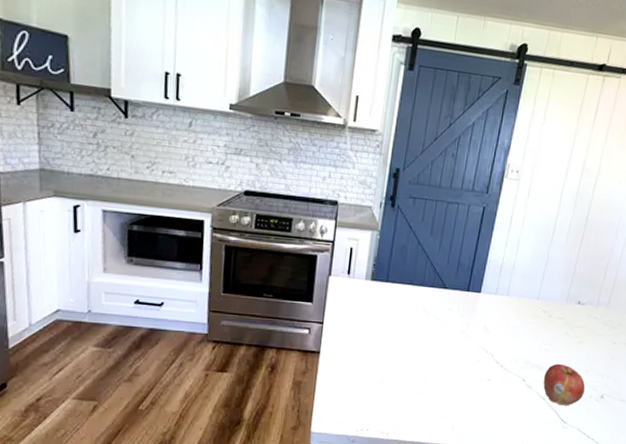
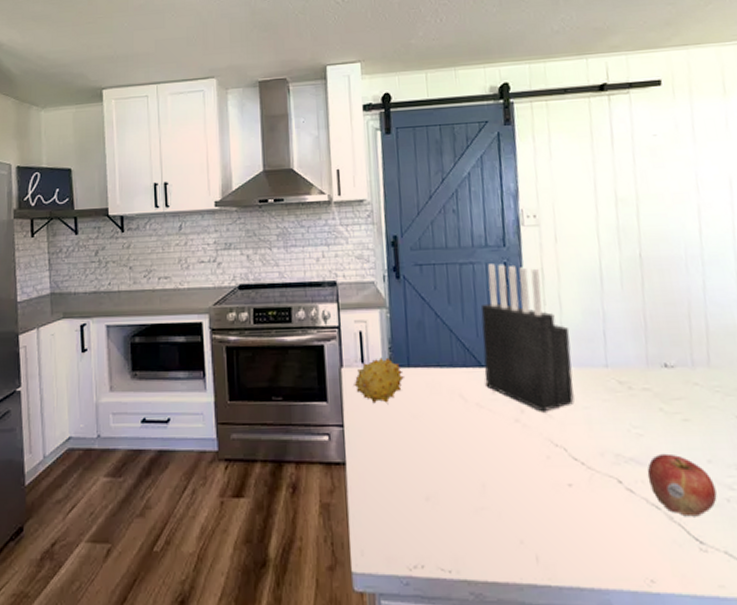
fruit: none [338,272,381,309] -> present [354,357,404,404]
knife block: none [445,206,519,328] -> present [480,264,574,412]

